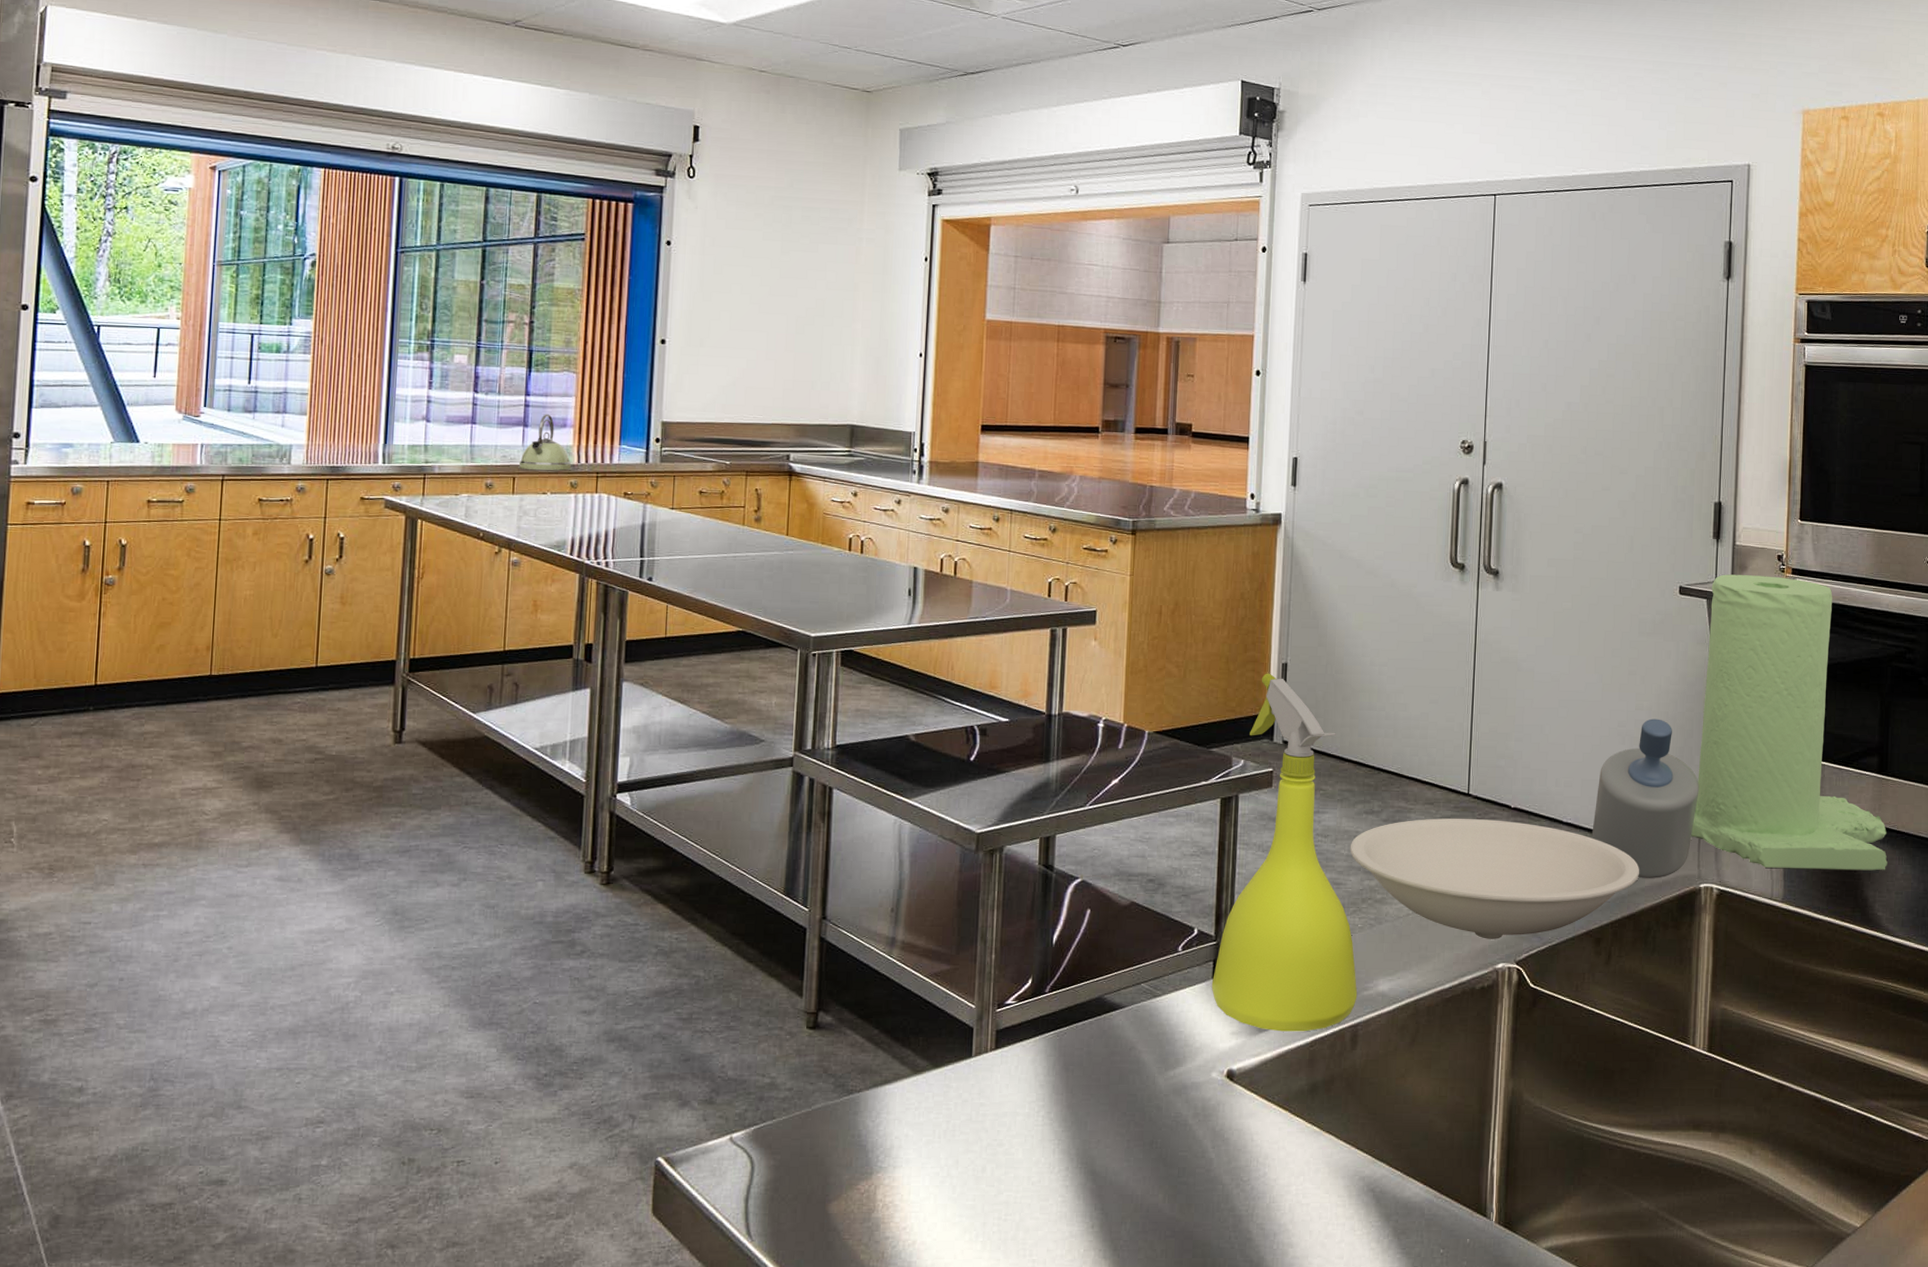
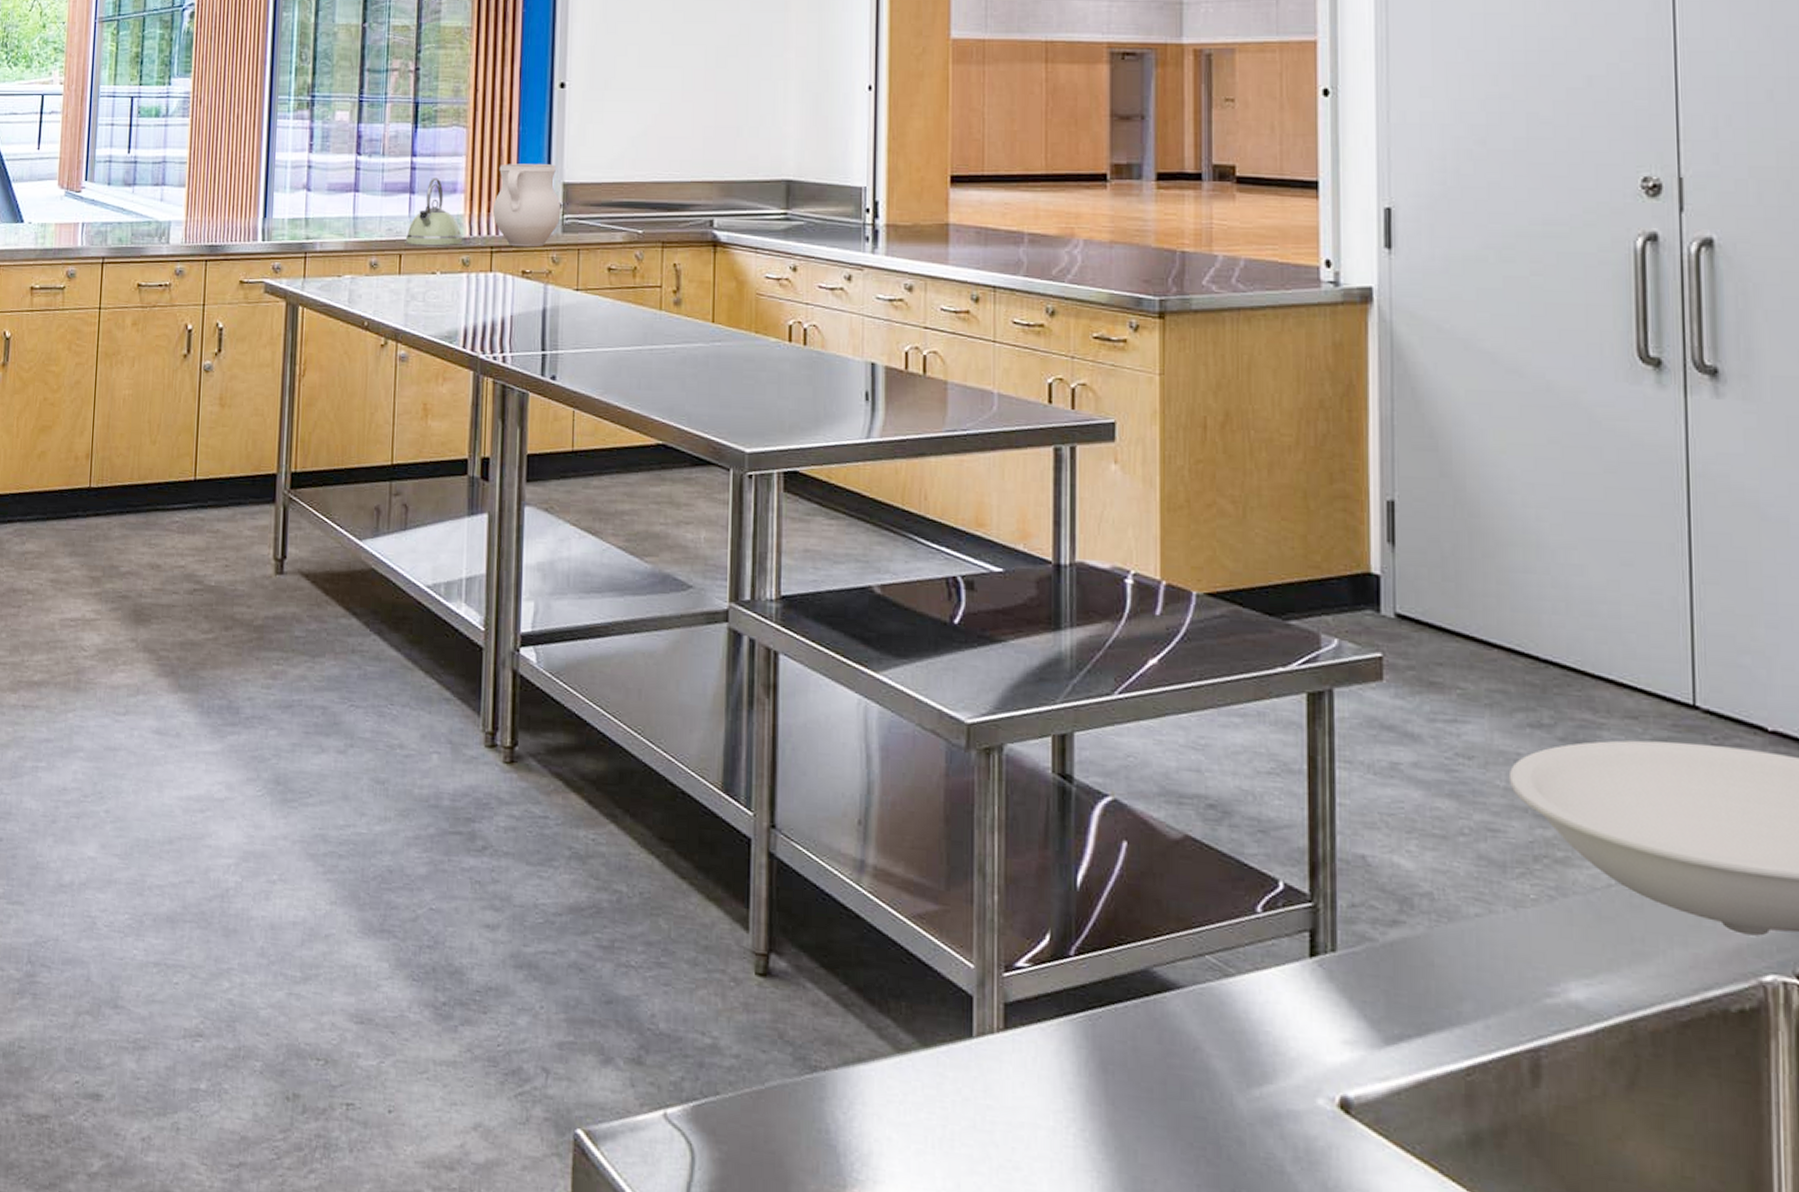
ceramic jug: none [598,404,660,474] -> present [492,163,561,248]
spray bottle: present [1211,673,1358,1032] -> none [1309,514,1536,1052]

